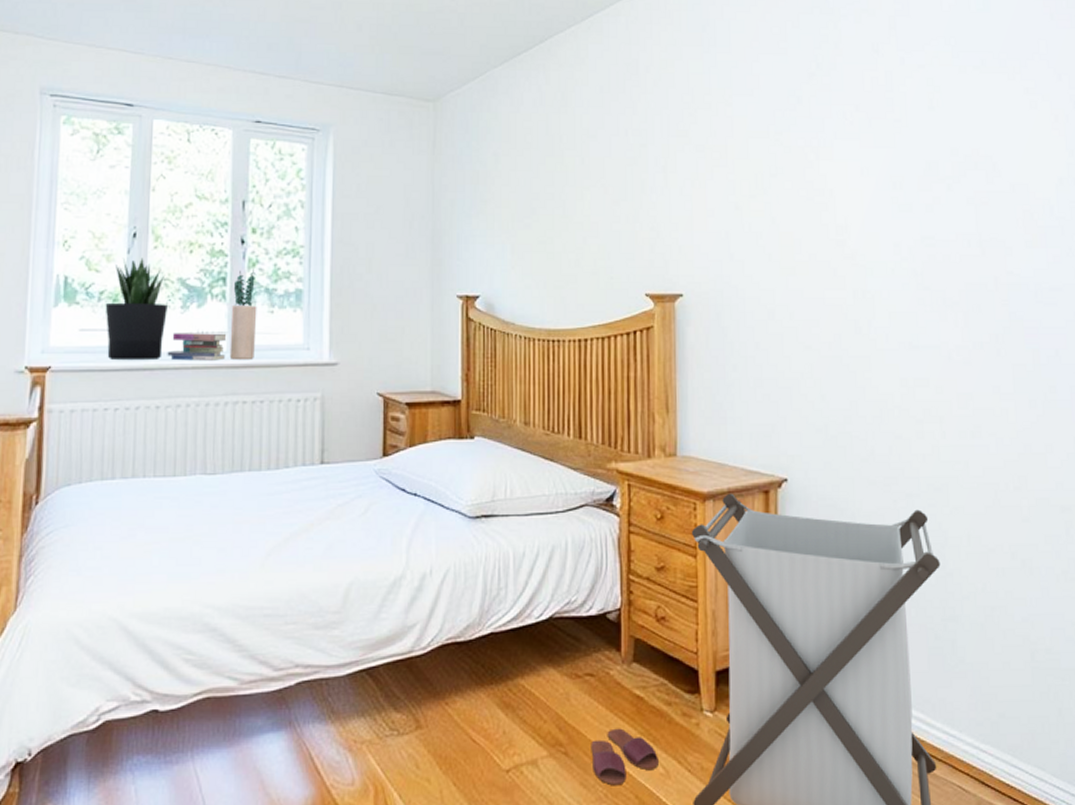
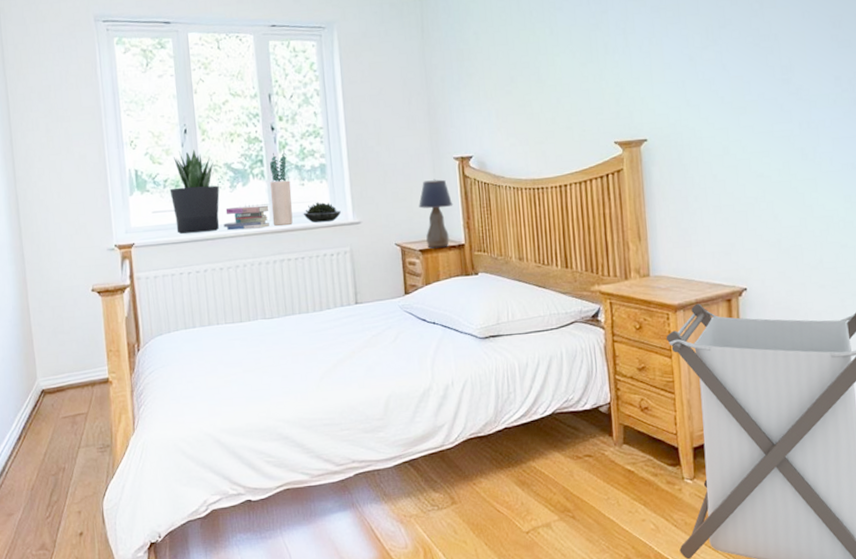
succulent plant: none [268,334,315,361] -> present [303,202,341,224]
table lamp: none [410,319,452,402] -> present [419,179,453,249]
slippers: present [591,728,658,786] -> none [593,496,650,540]

